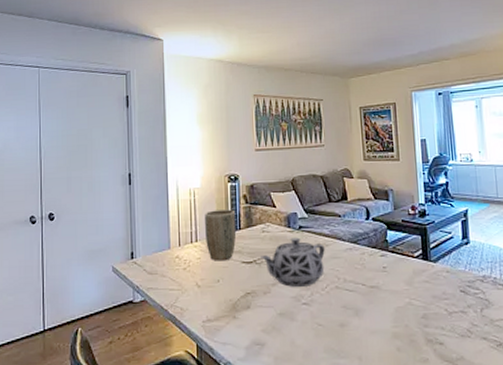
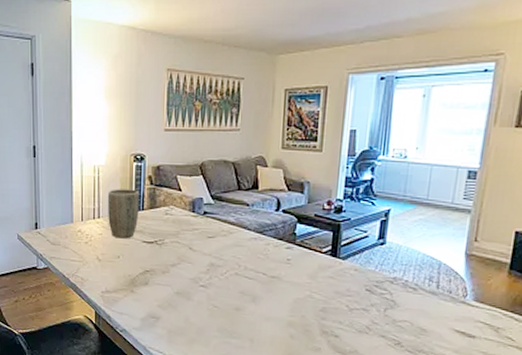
teapot: present [261,237,325,287] -> none [162,222,228,270]

